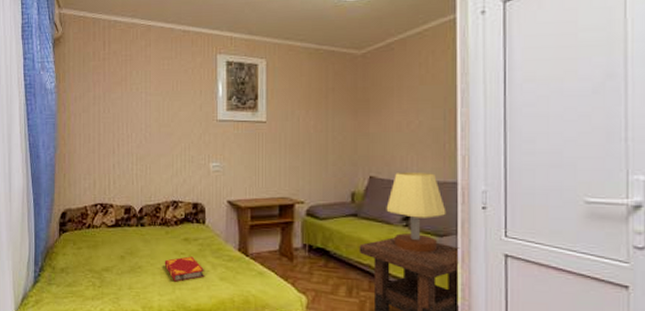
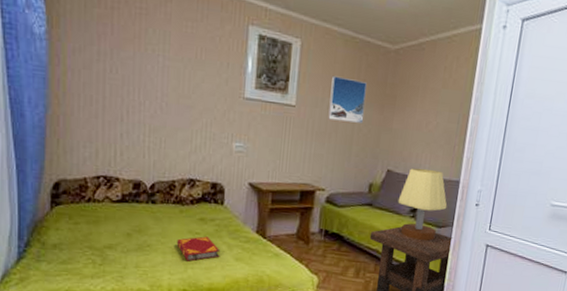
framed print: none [300,88,337,131] -> present [328,75,367,123]

